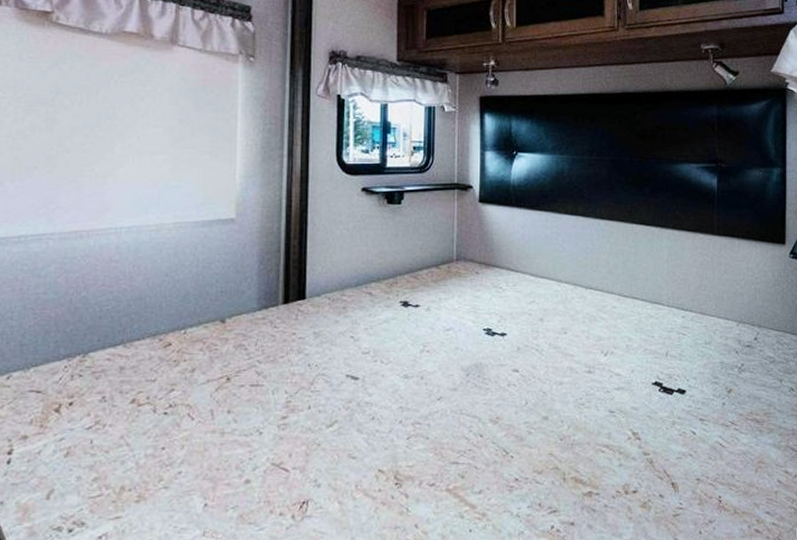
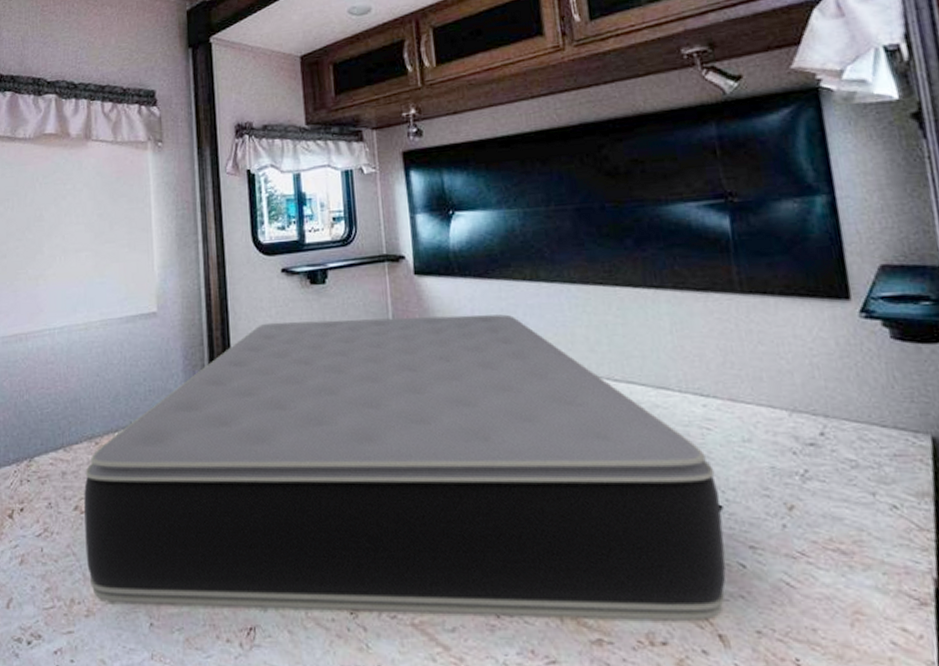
mattress: none [140,235,685,487] -> present [84,314,726,621]

